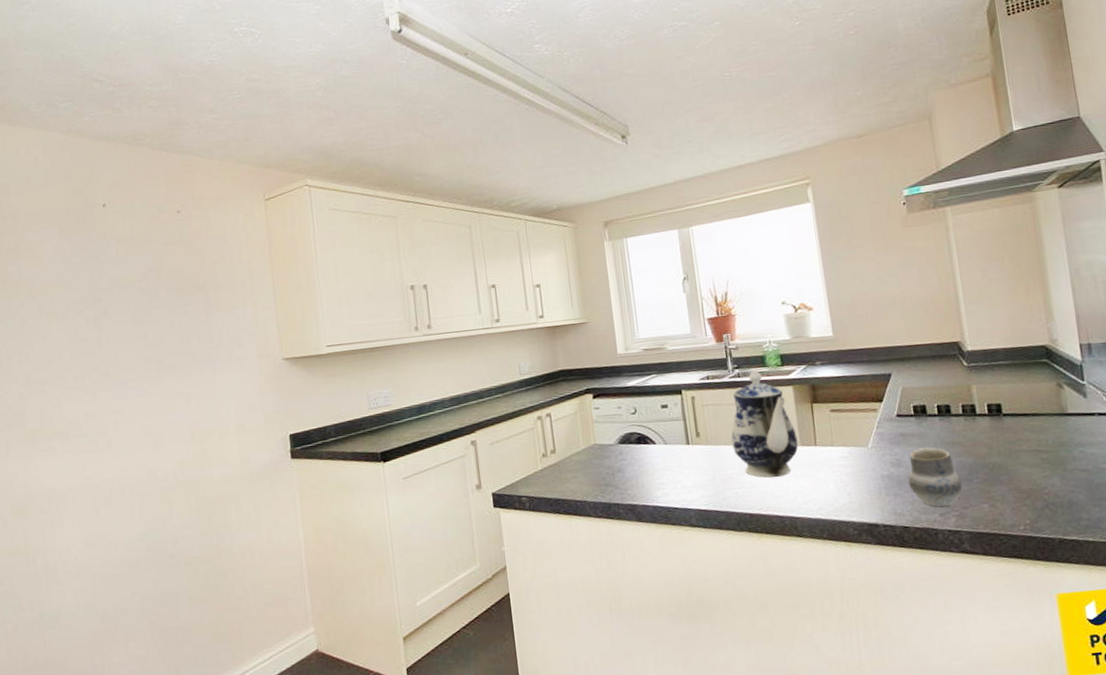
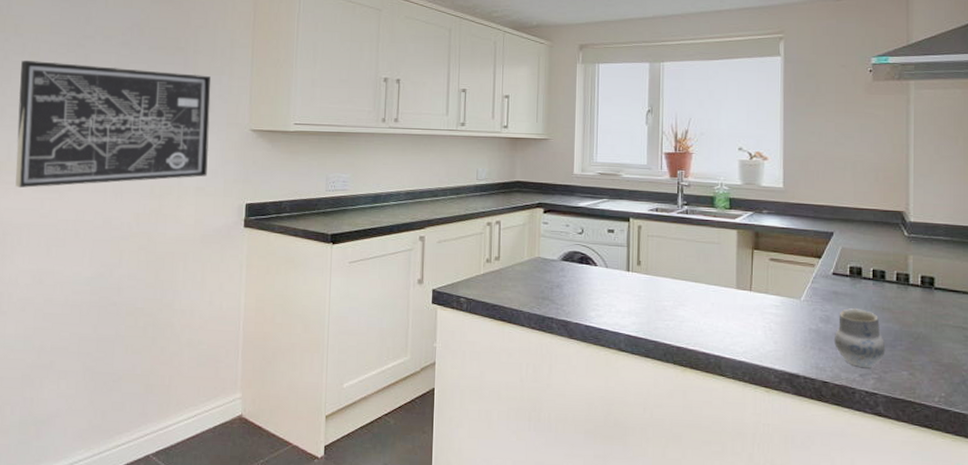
wall art: none [40,310,246,453] -> present [15,61,211,188]
teapot: present [731,370,798,478] -> none [670,210,734,315]

